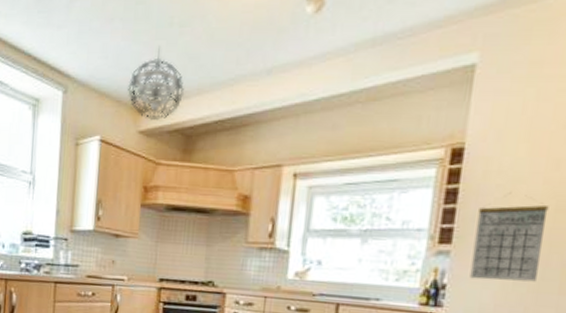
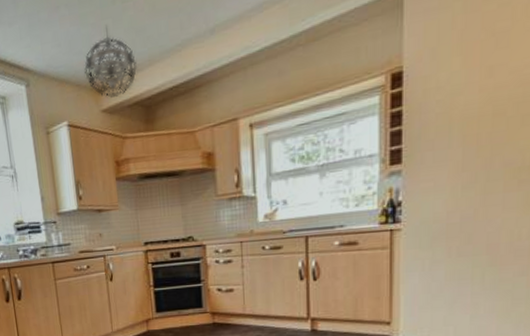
calendar: present [469,193,549,282] -> none [422,106,487,192]

